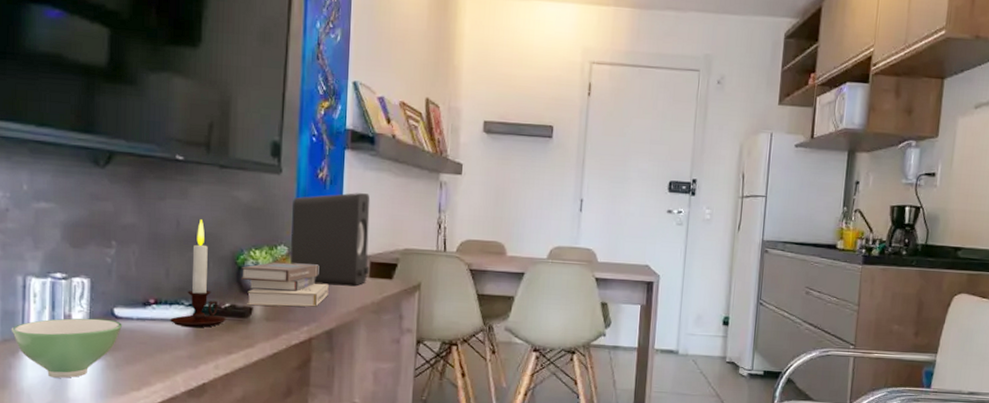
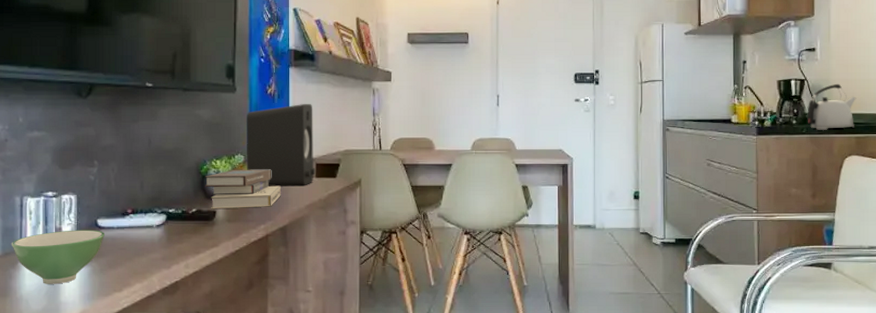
candle: present [170,219,226,328] -> none [145,137,193,233]
kettle: none [918,213,974,264] -> present [807,83,857,130]

